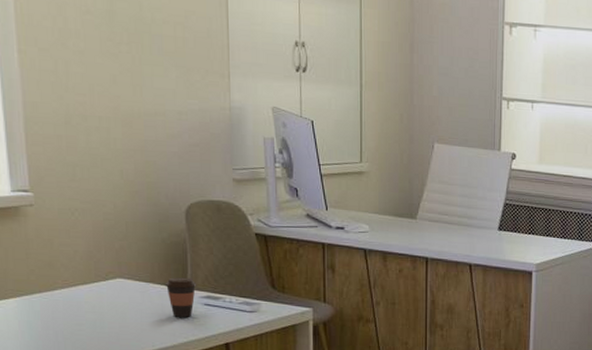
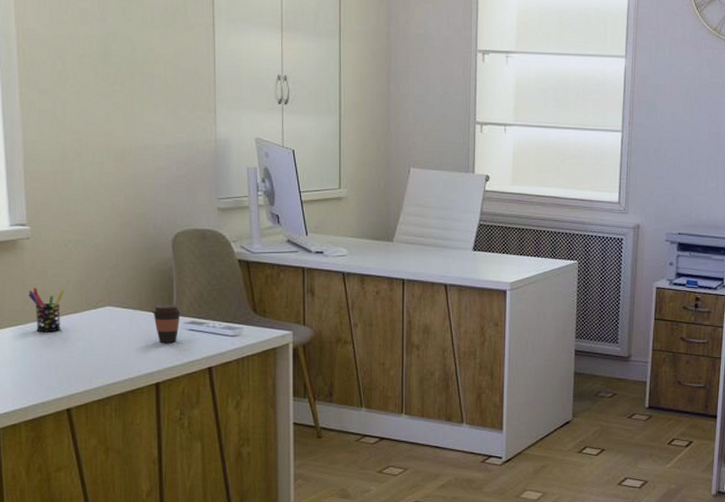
pen holder: none [33,257,71,304] -> present [28,287,64,333]

